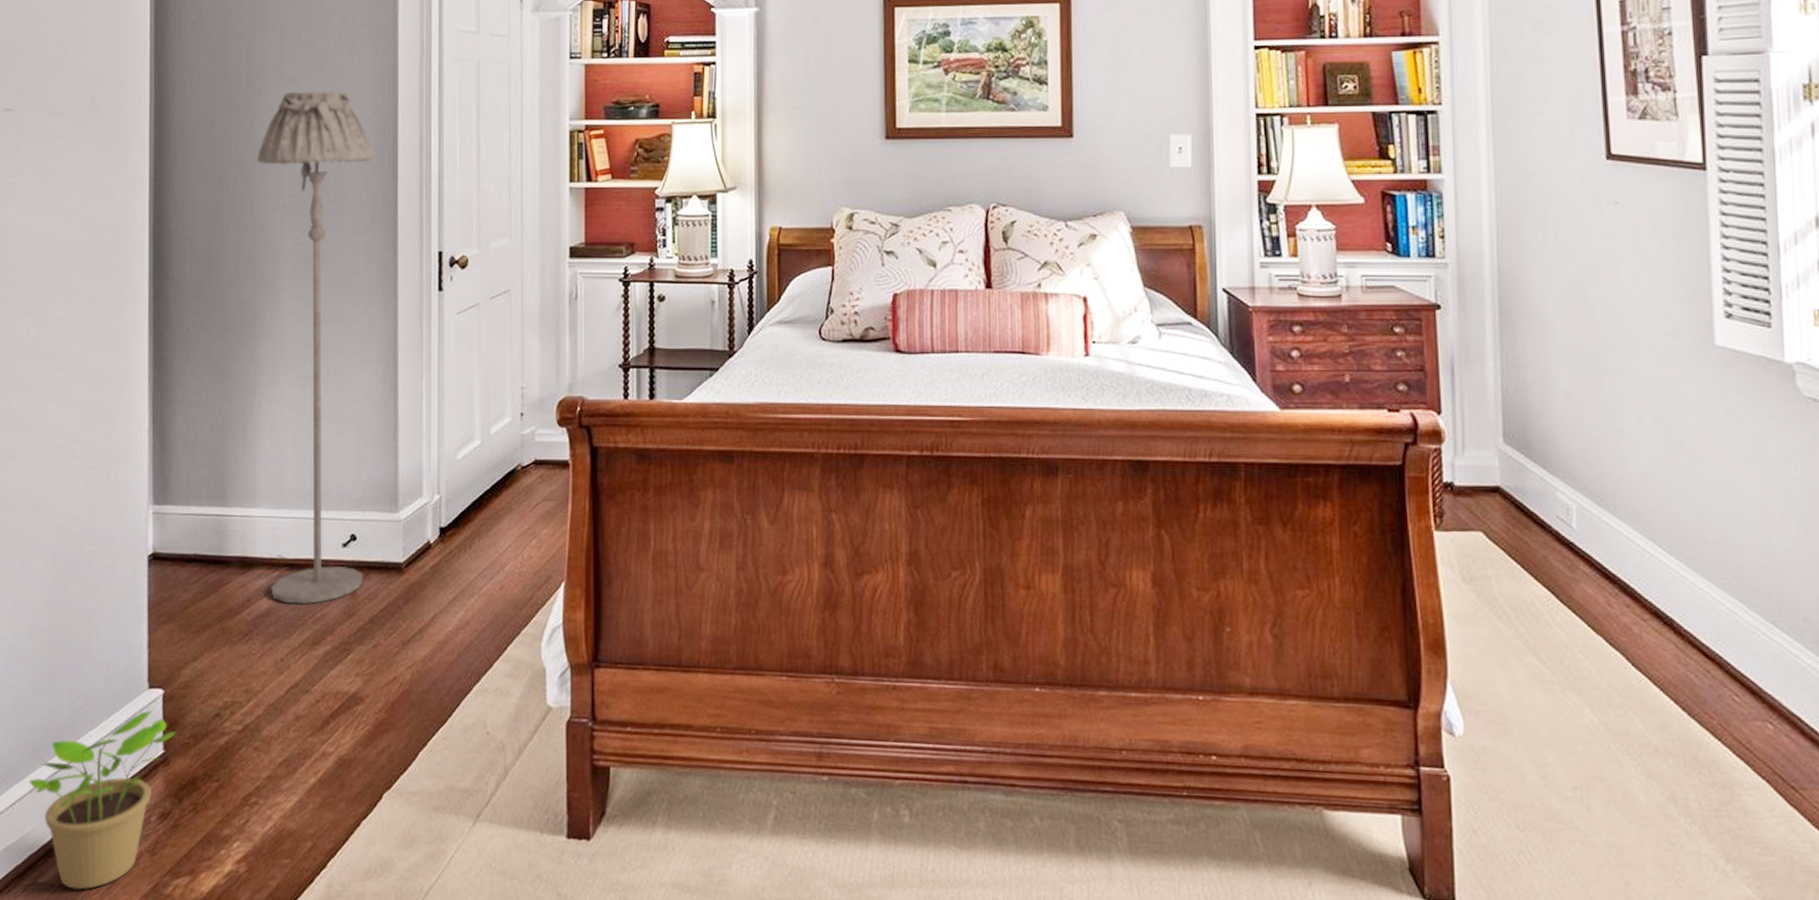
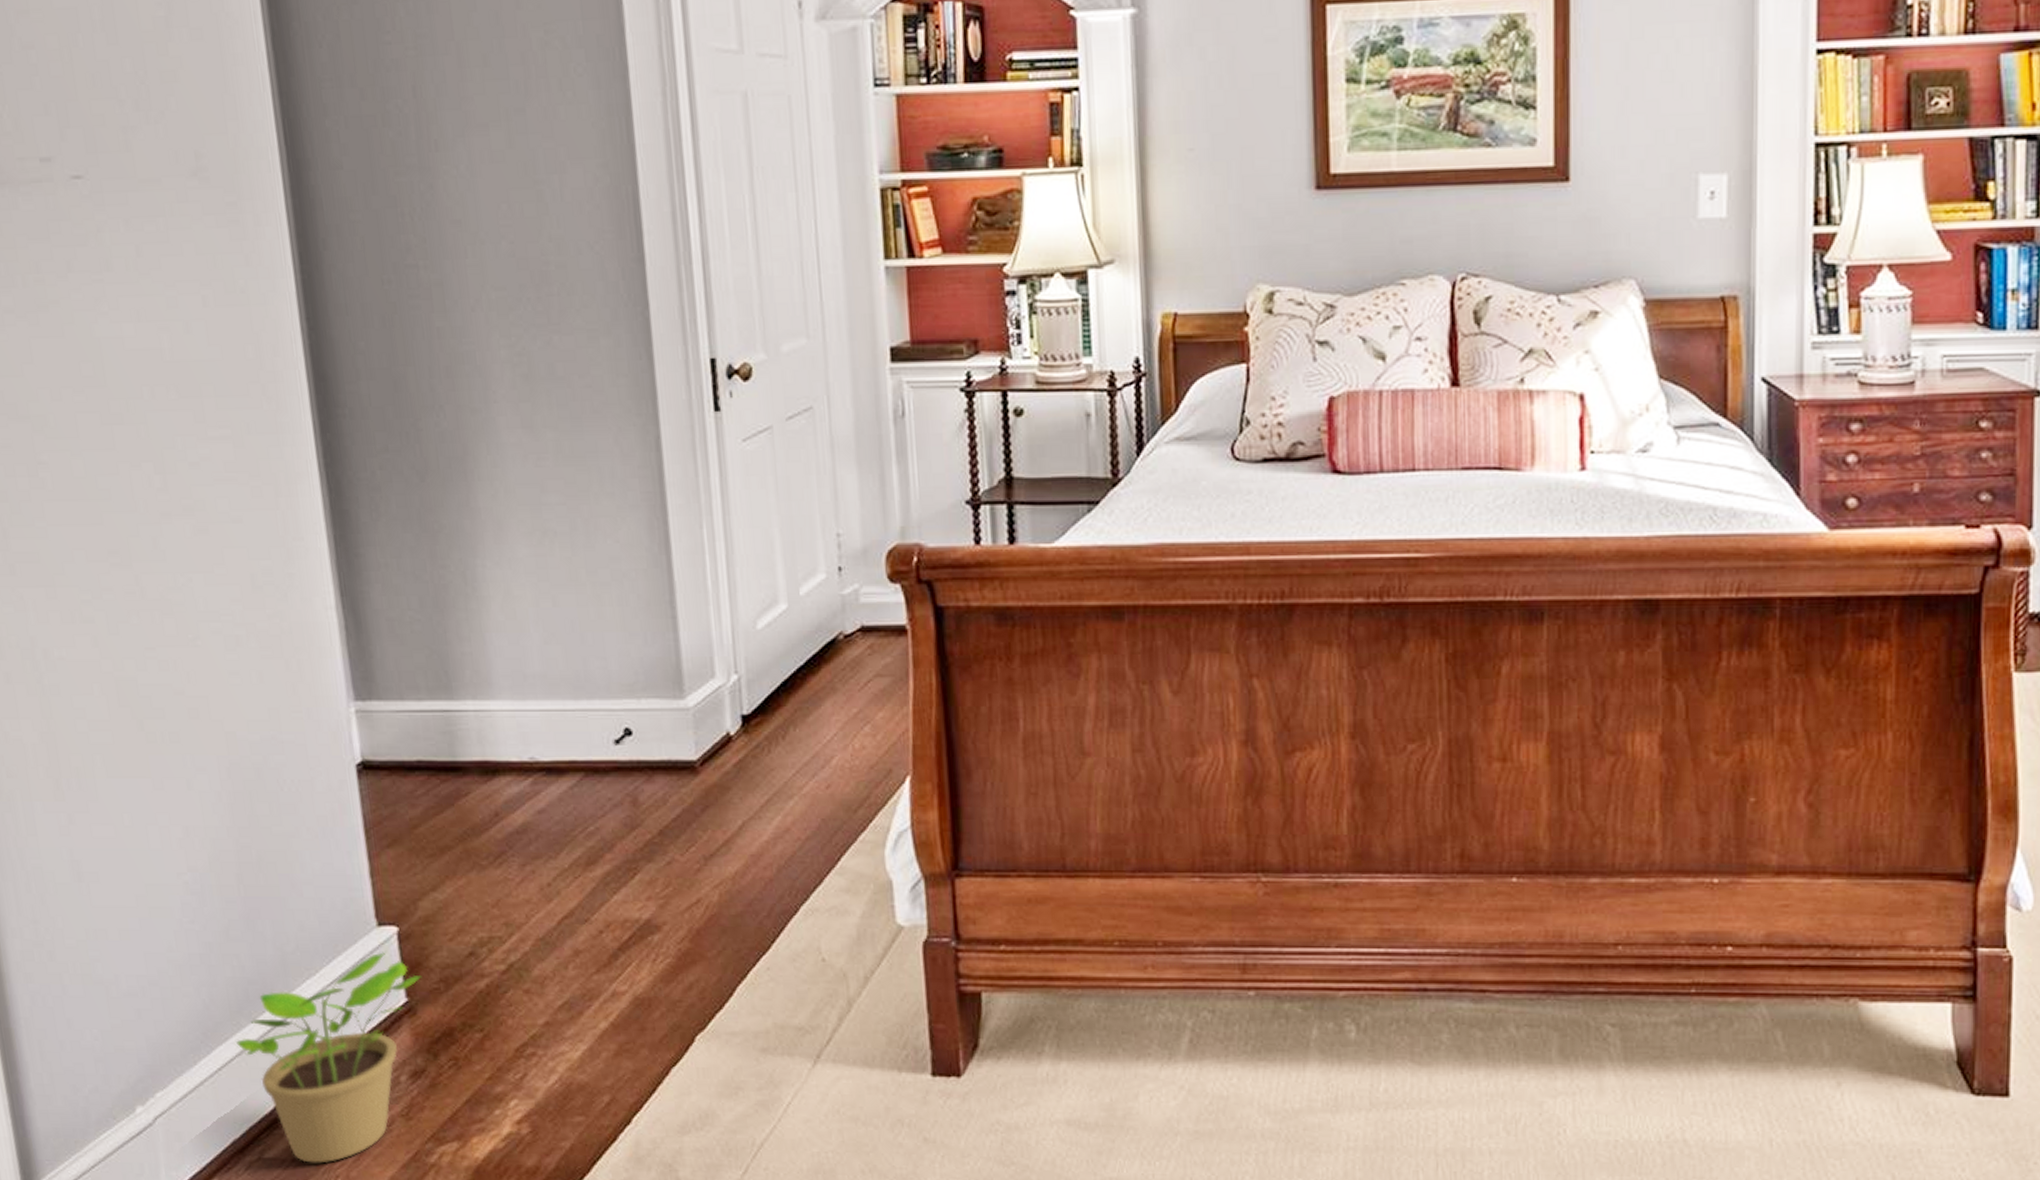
floor lamp: present [257,91,374,605] -> none [443,140,647,817]

